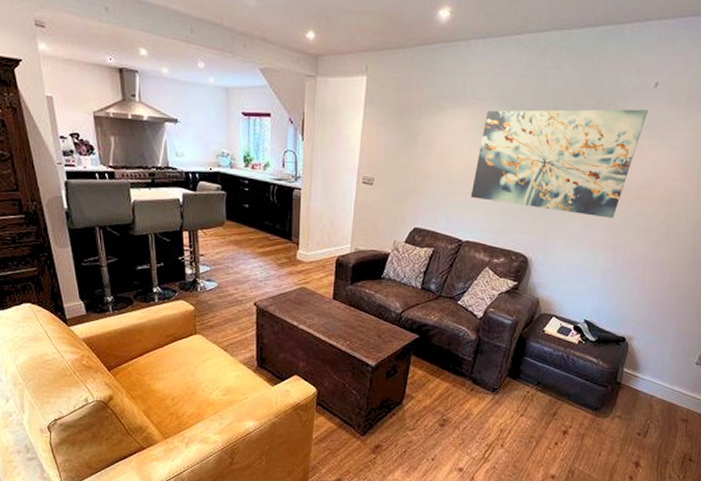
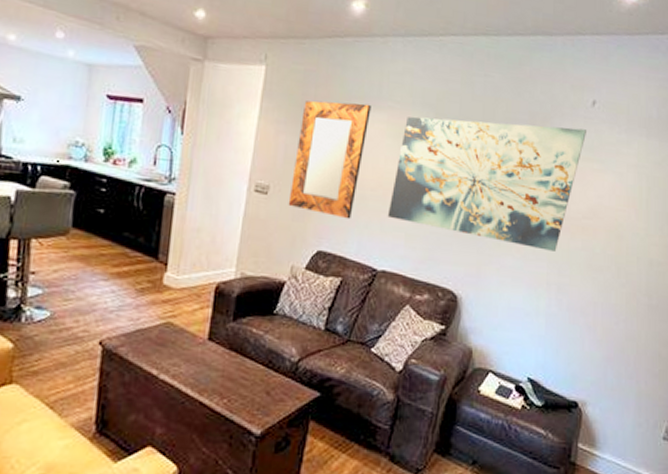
home mirror: none [389,102,456,201] -> present [288,100,371,219]

